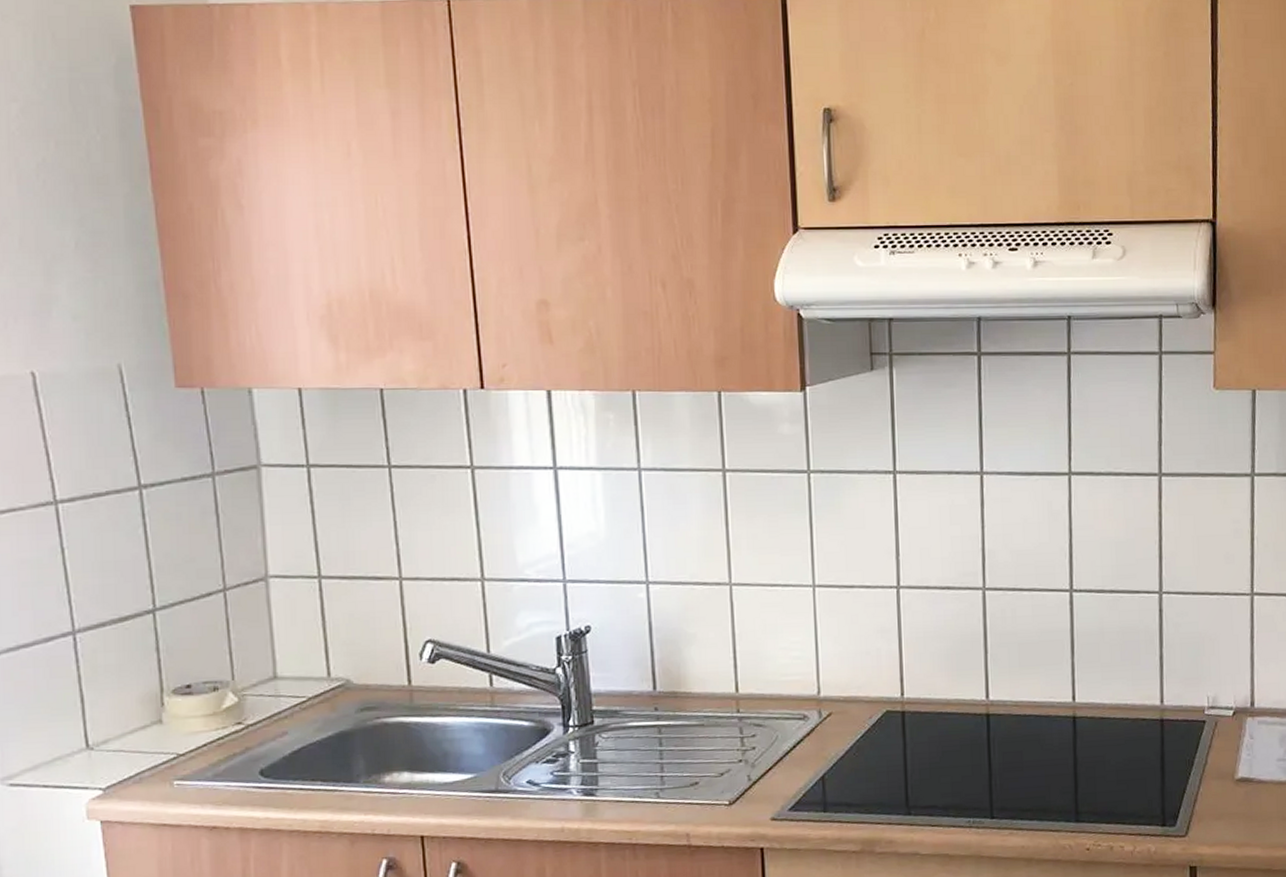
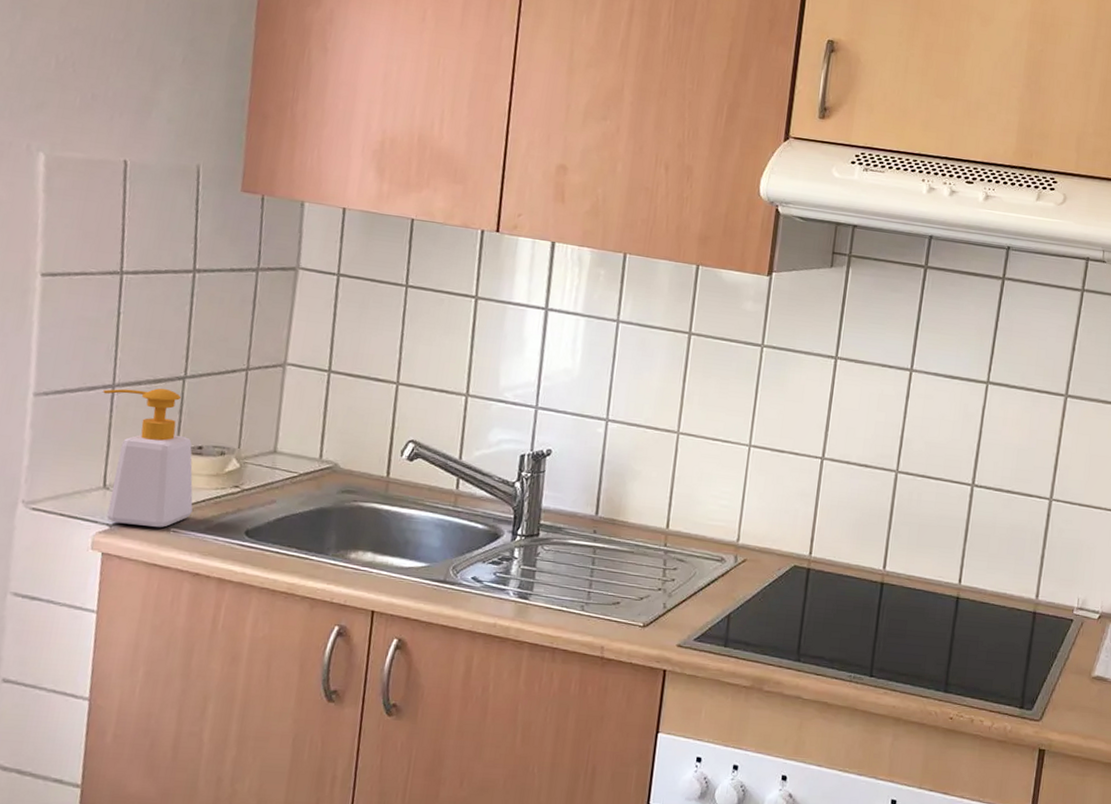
soap bottle: none [63,625,194,786] -> present [103,388,193,528]

